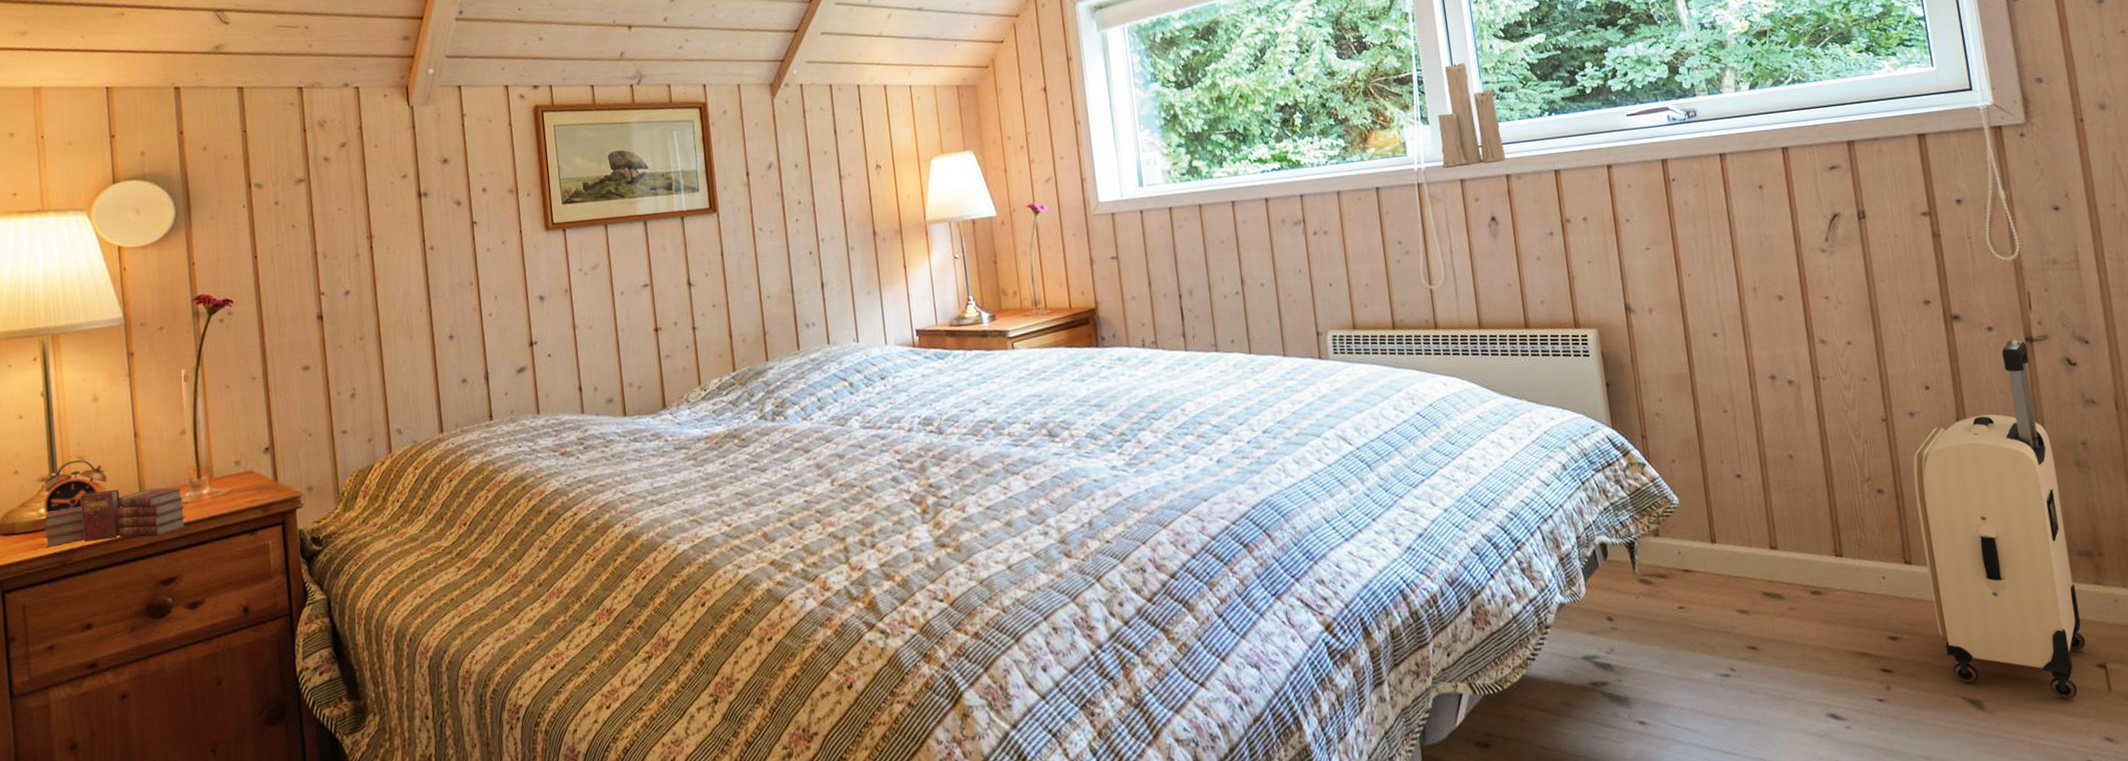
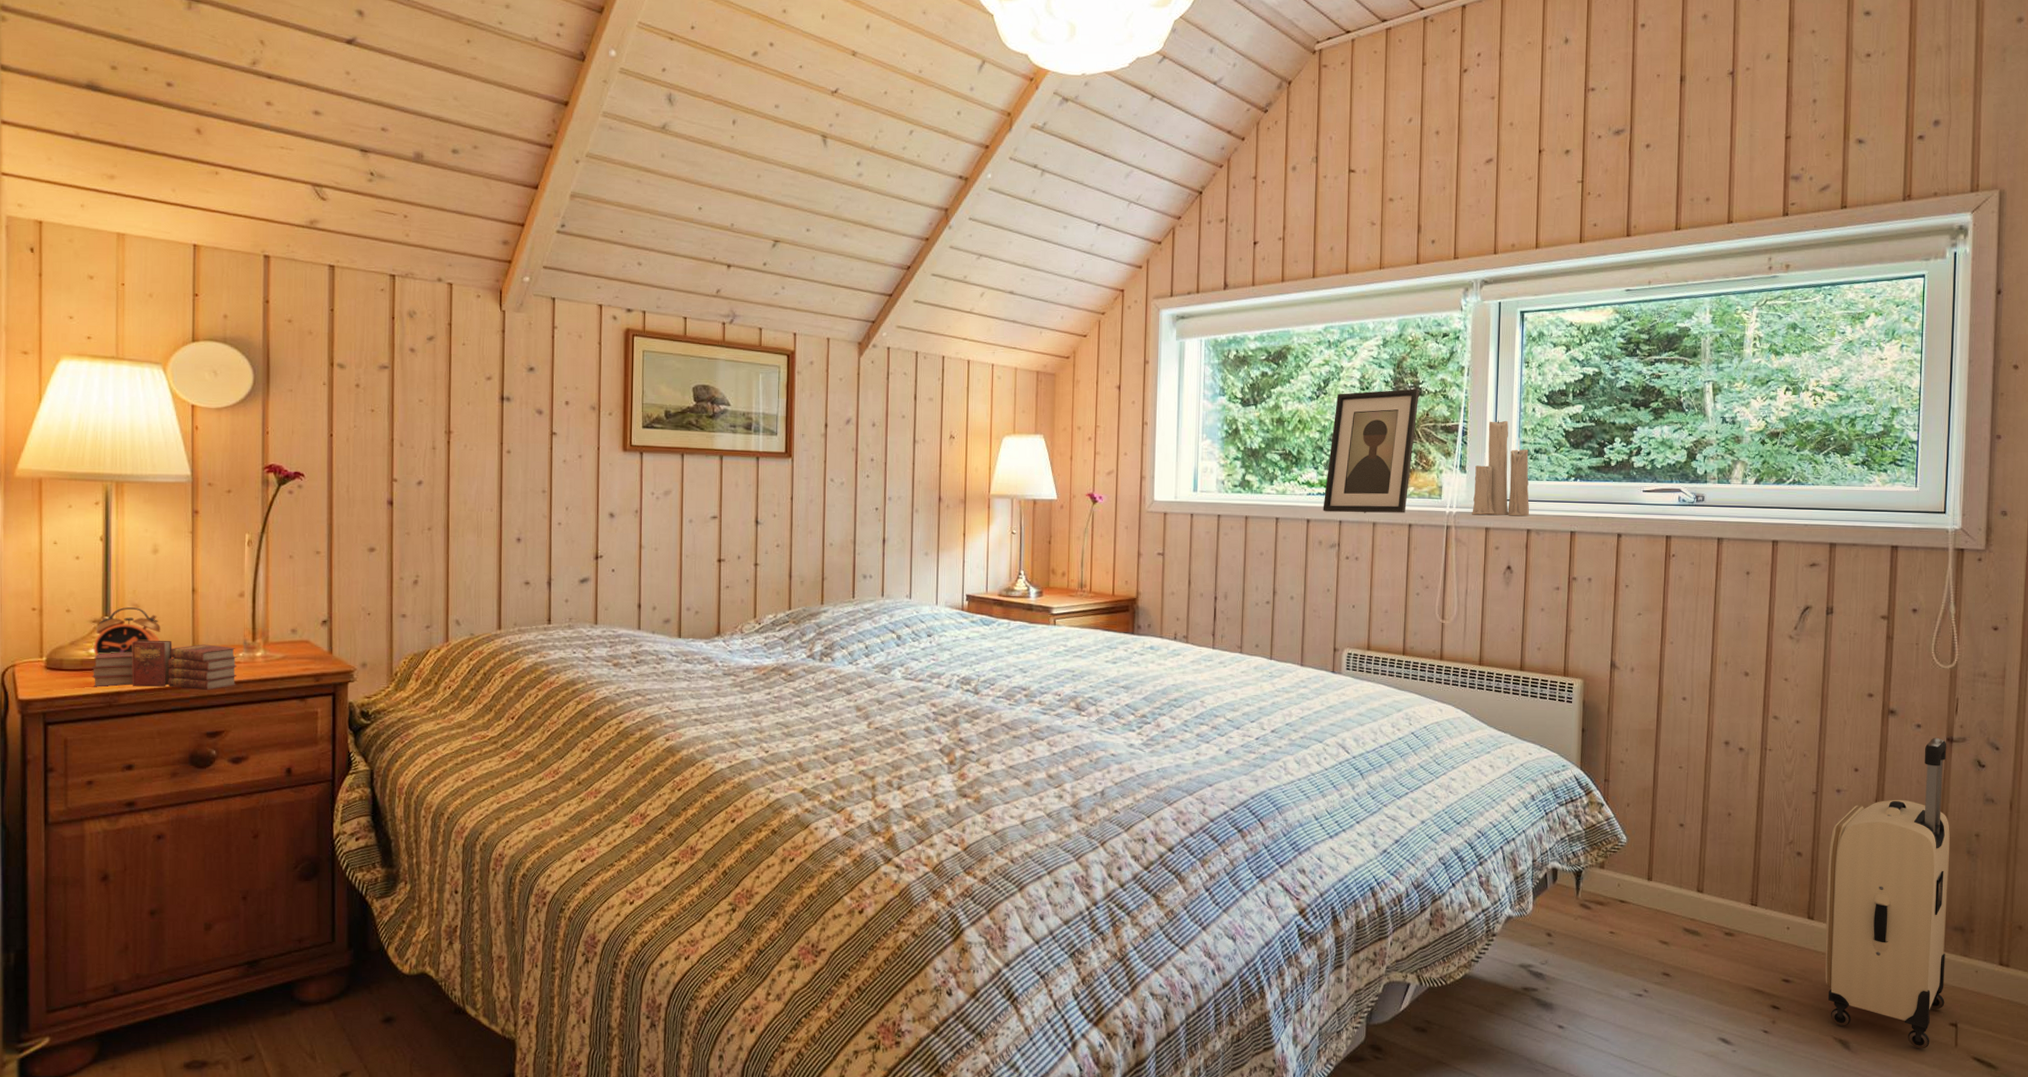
picture frame: none [1276,43,1371,188] -> present [1323,389,1420,513]

